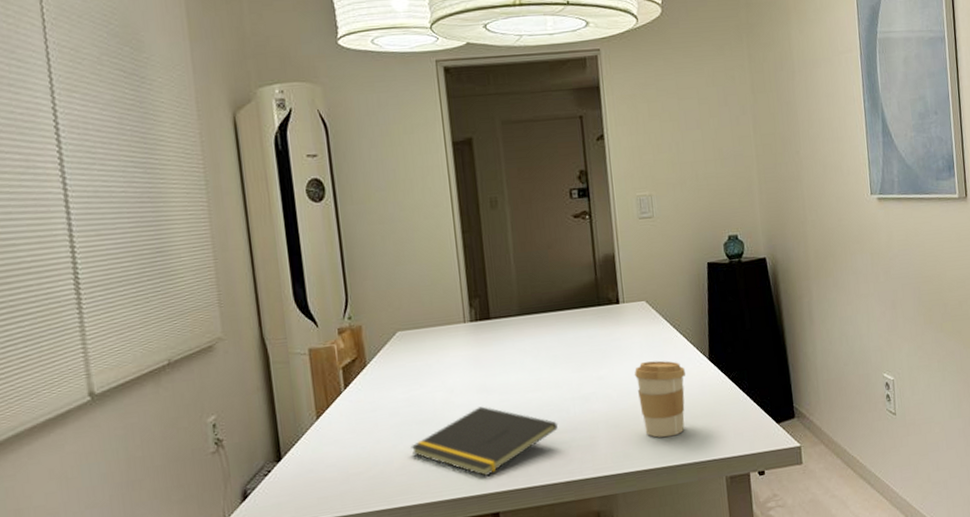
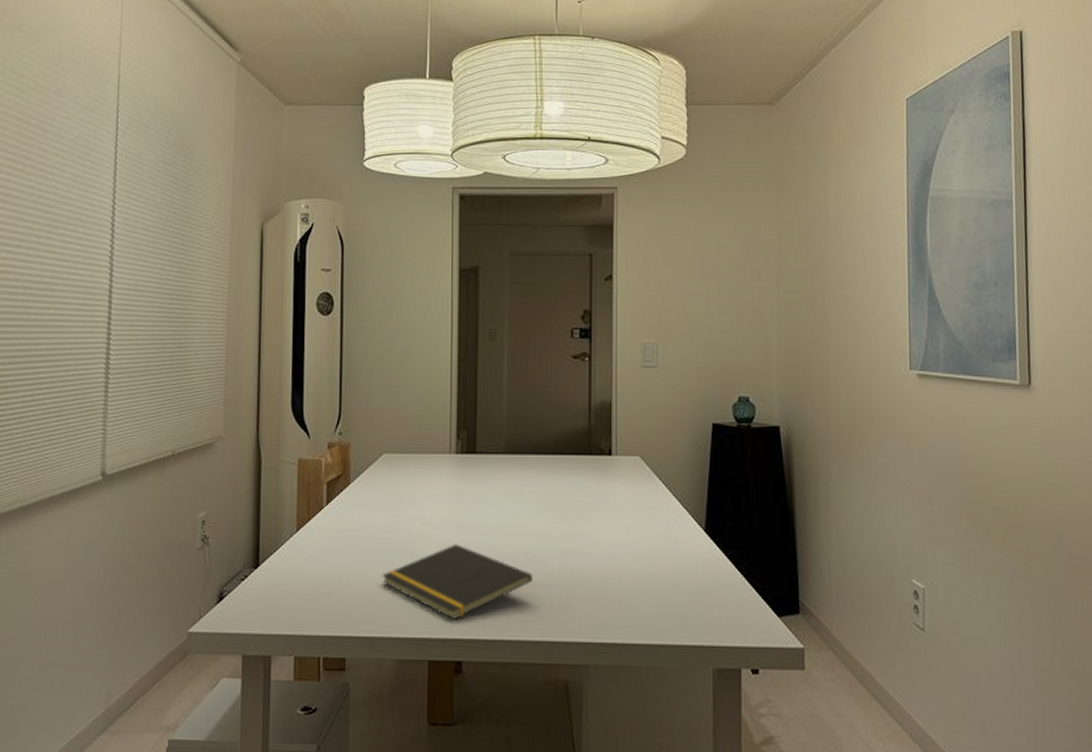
coffee cup: present [634,360,685,438] -> none [620,522,677,611]

